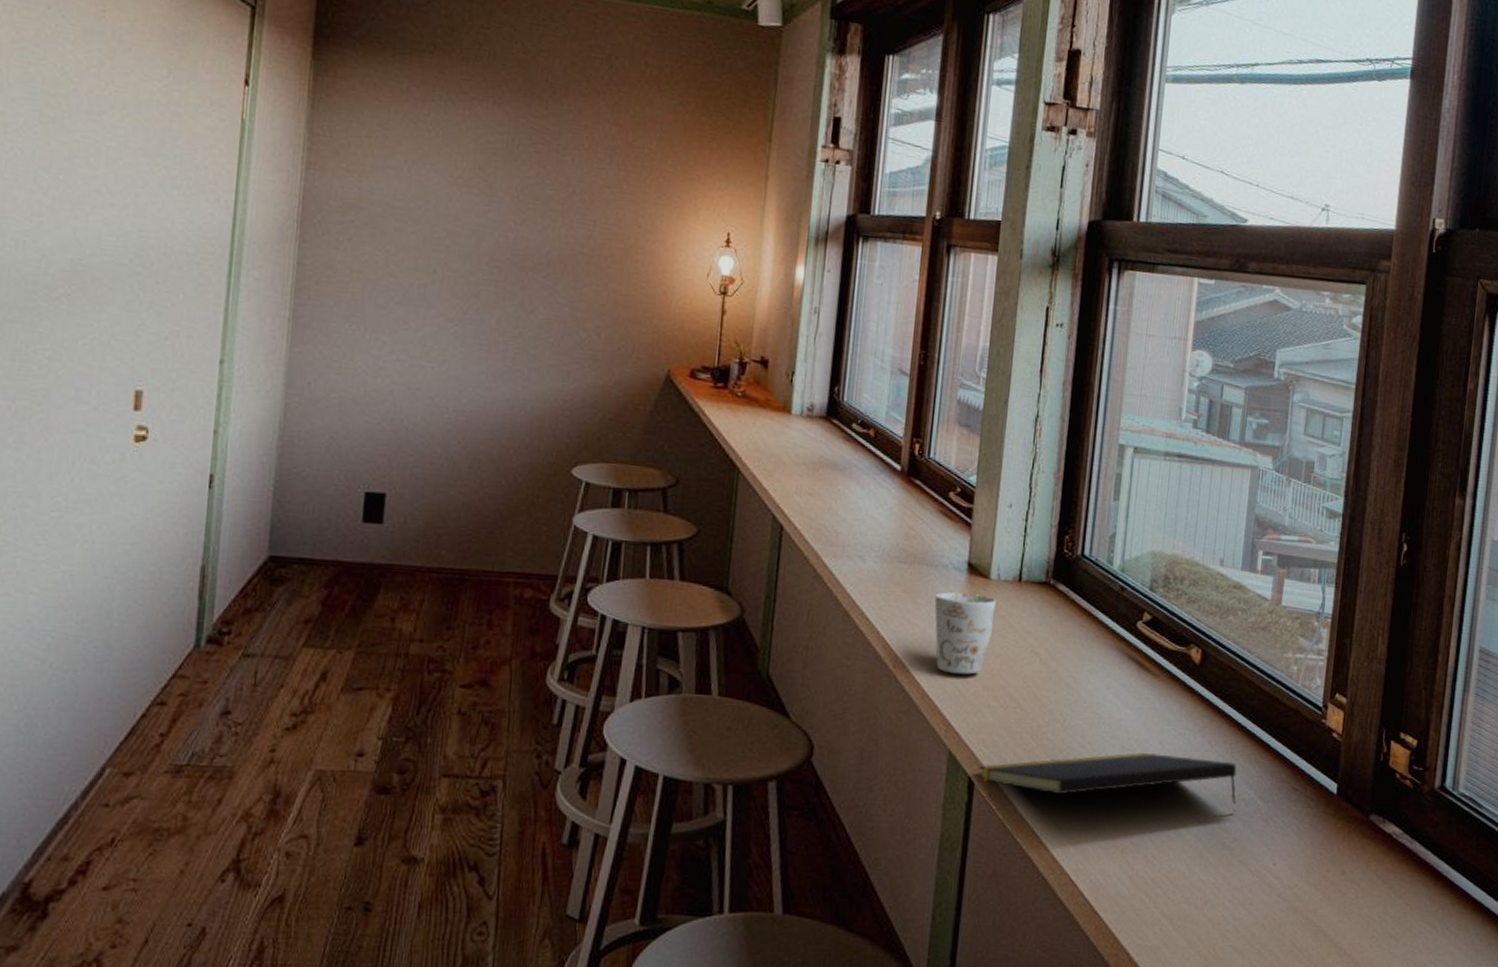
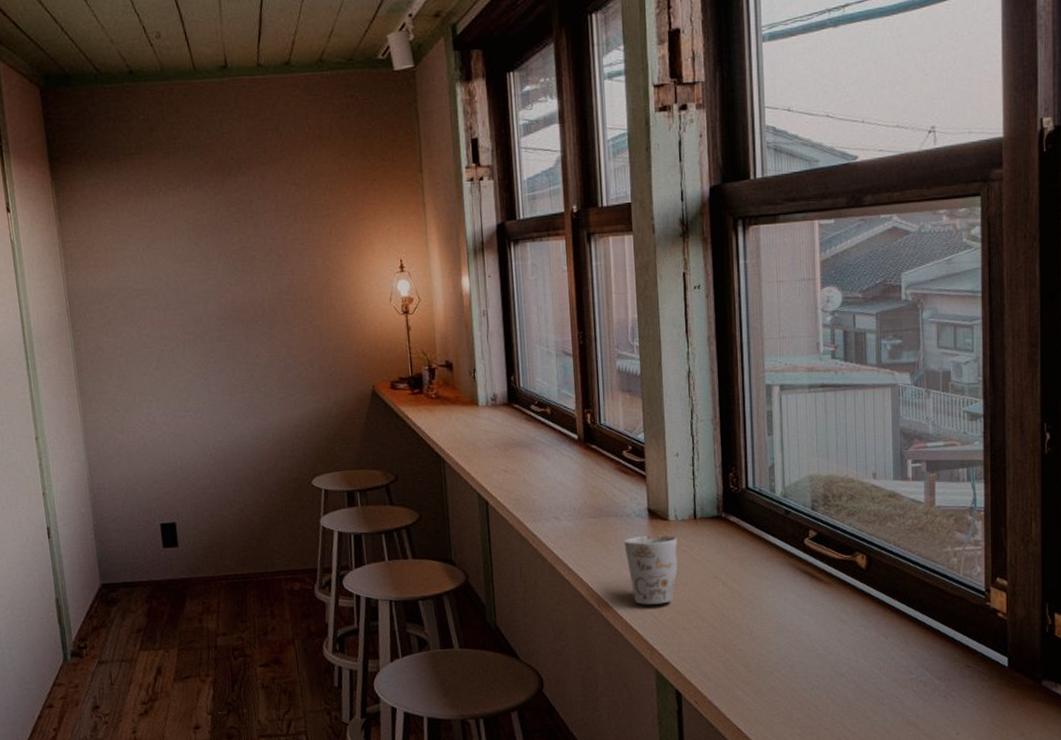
notepad: present [977,753,1237,805] -> none [682,650,915,696]

